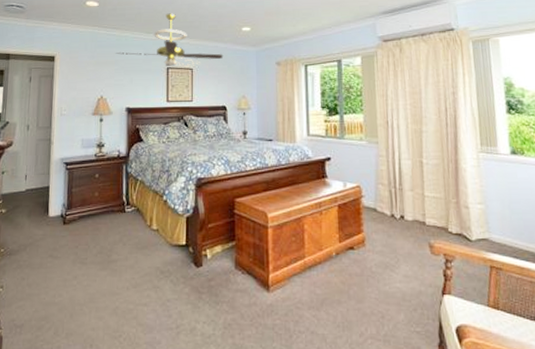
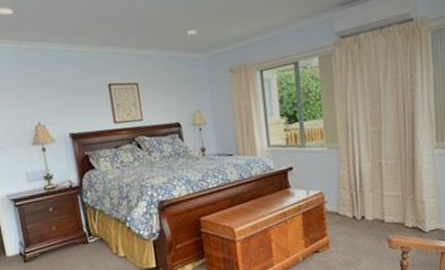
ceiling fan: present [115,13,224,69] -> none [45,18,171,83]

